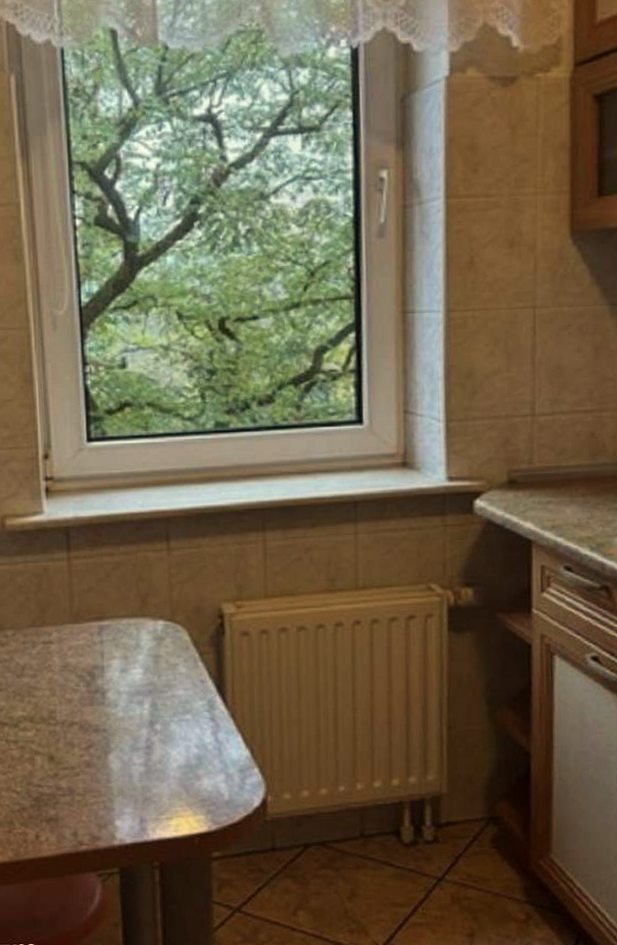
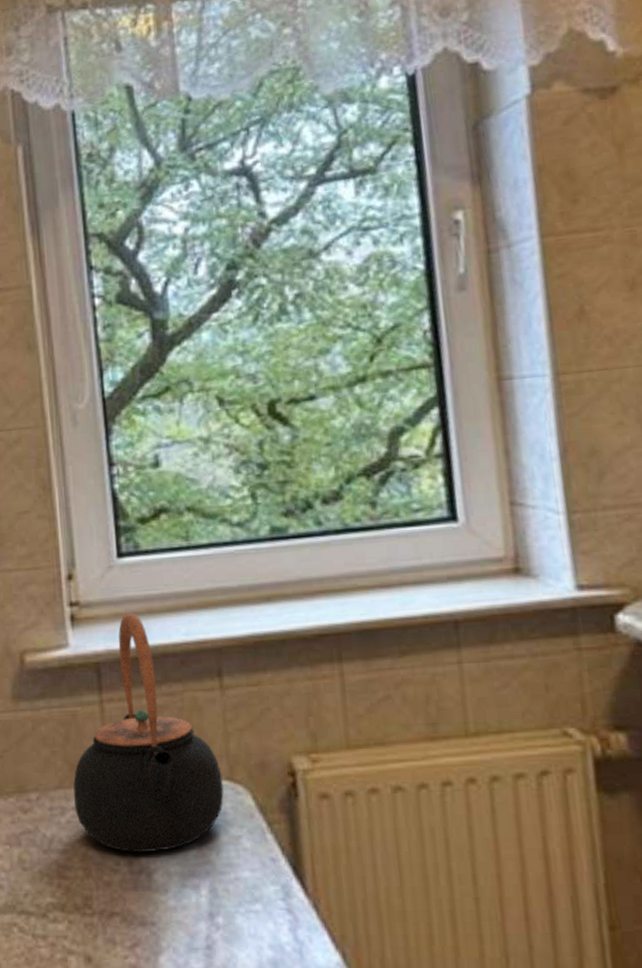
teapot: none [43,487,166,677] -> present [73,612,224,852]

